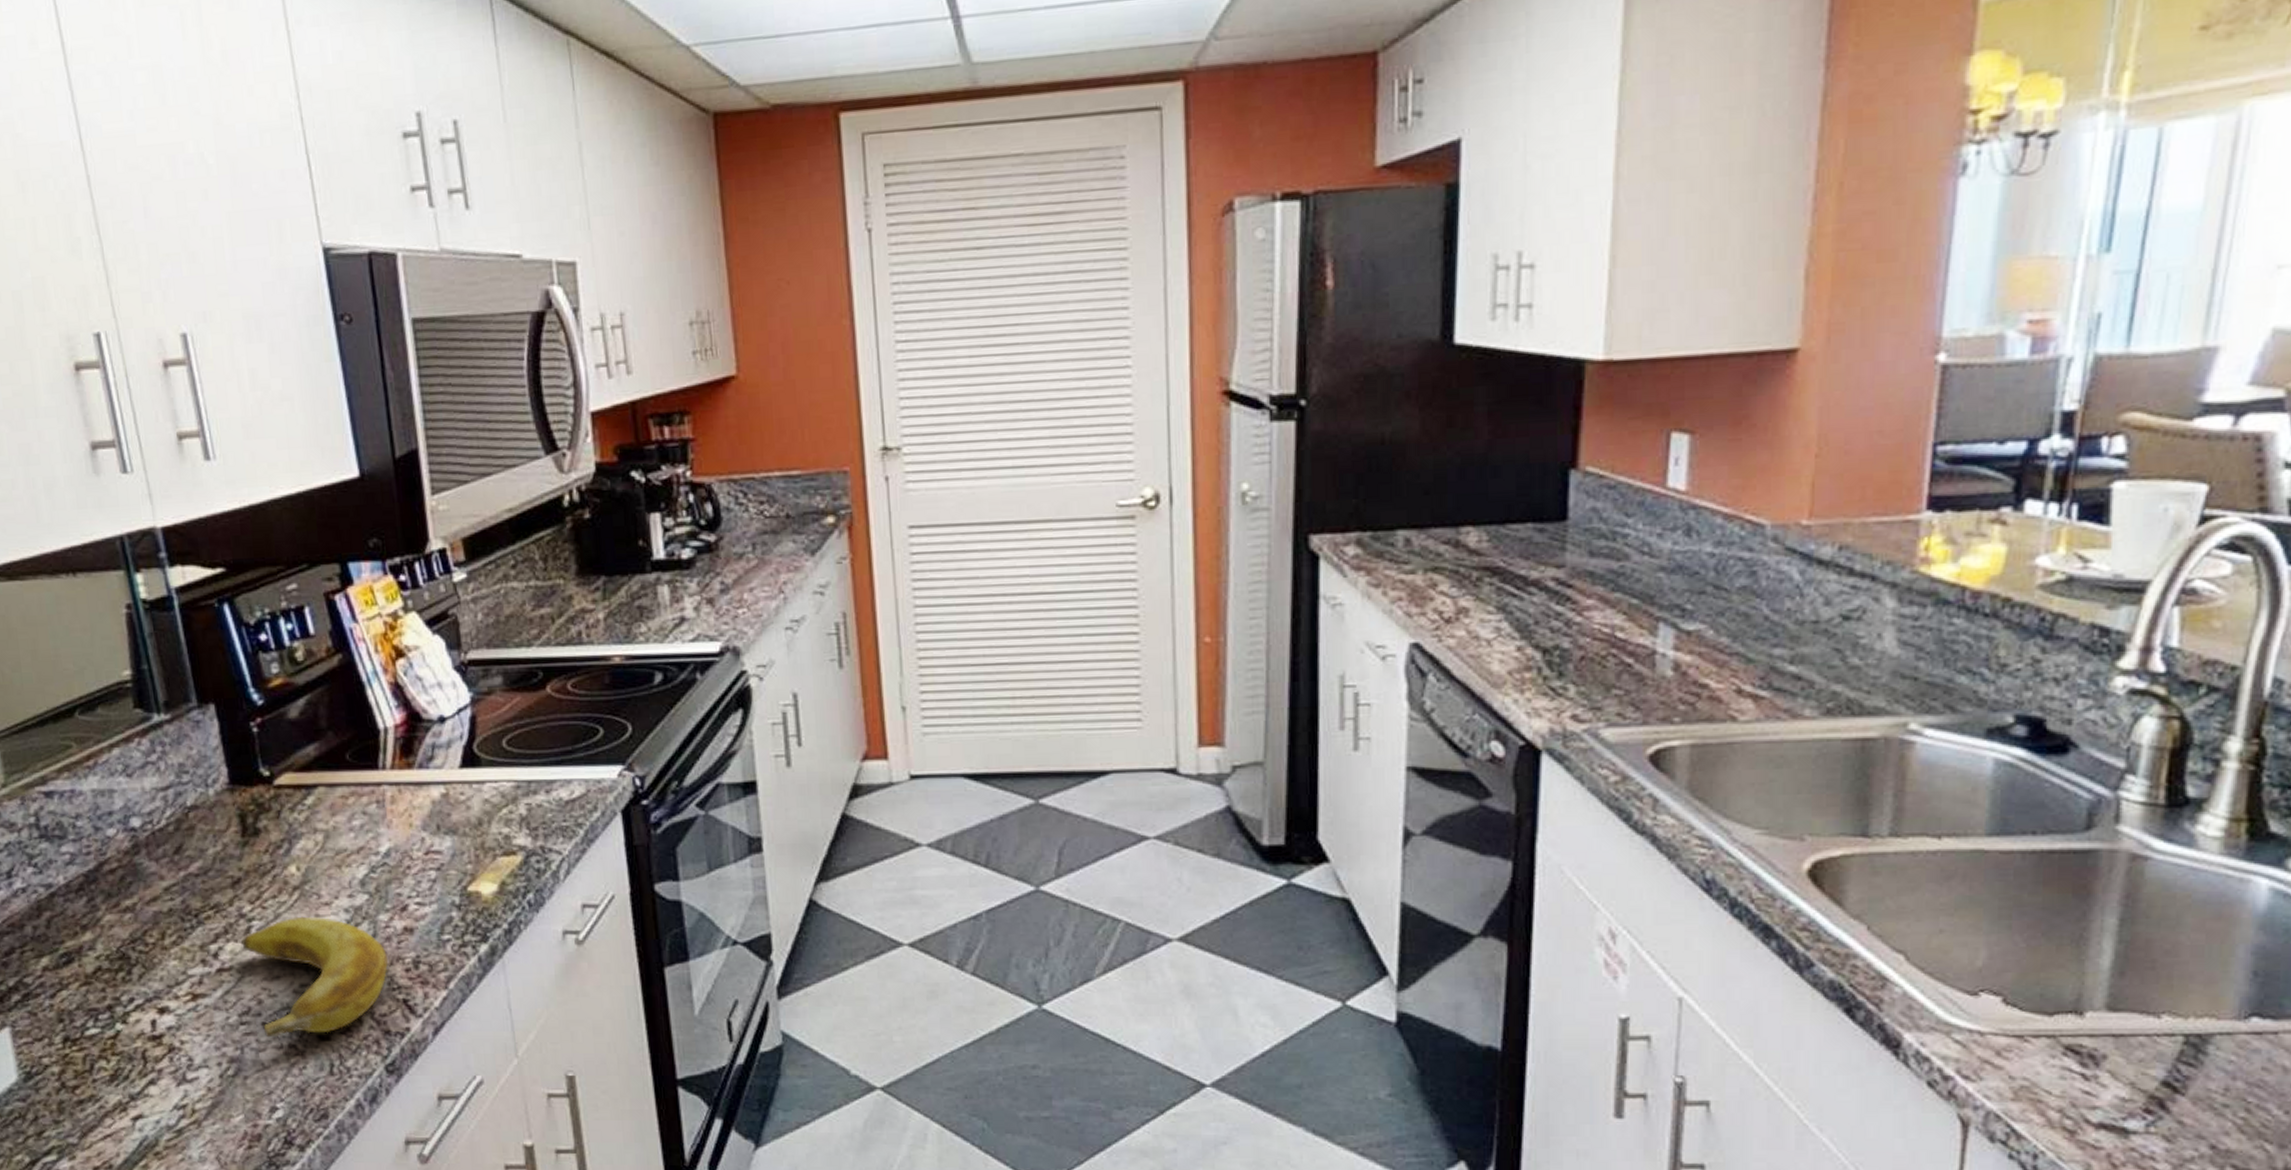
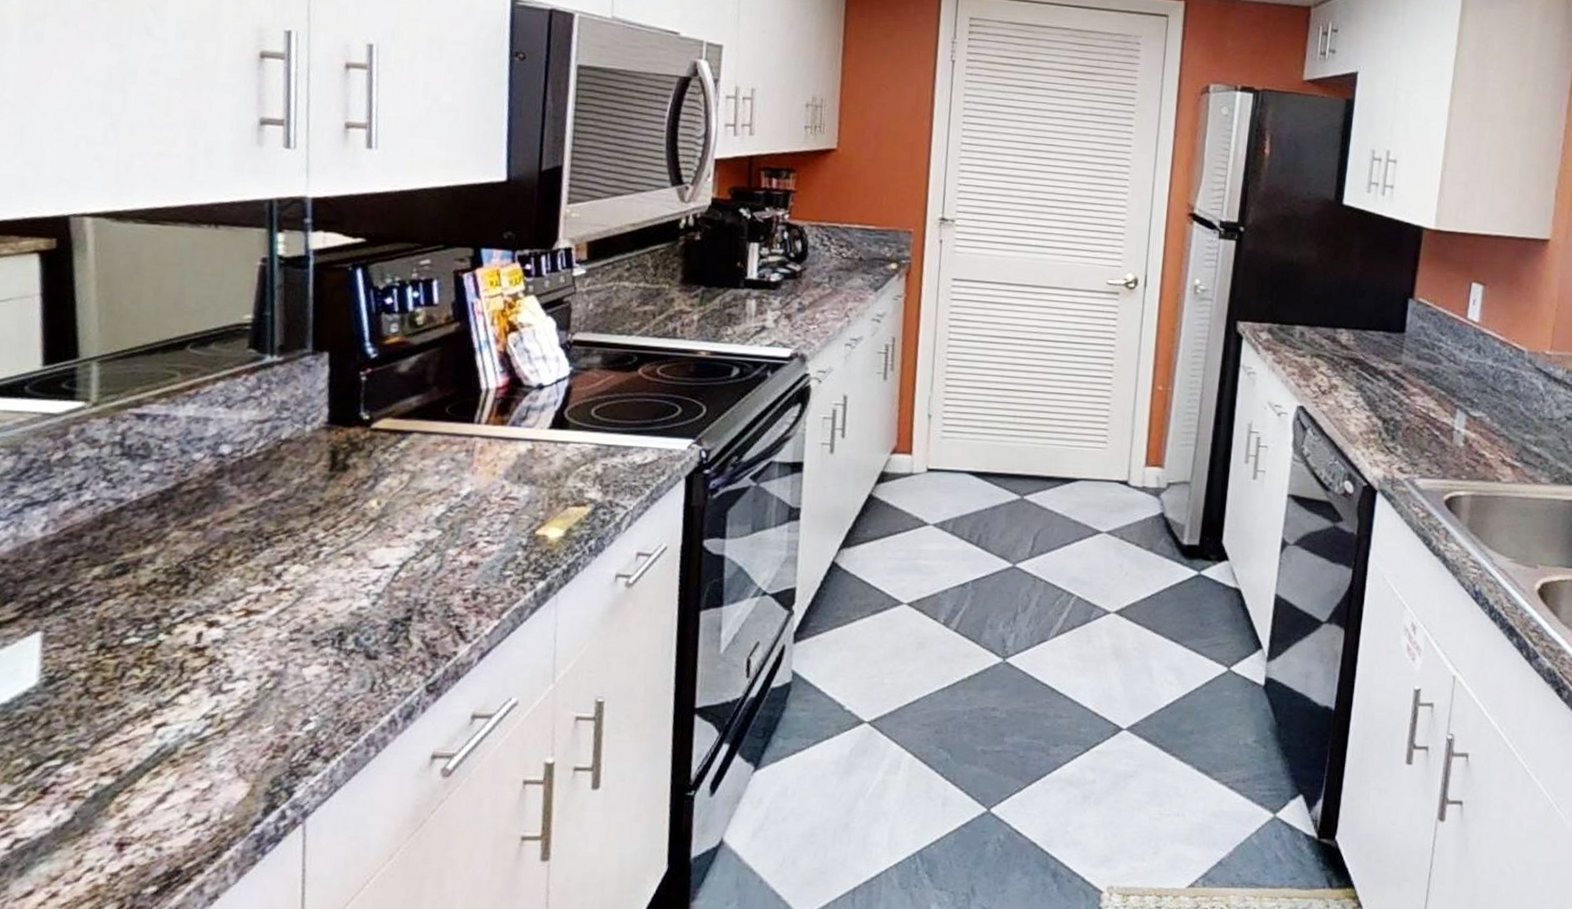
banana: present [241,916,389,1038] -> none [308,545,449,655]

